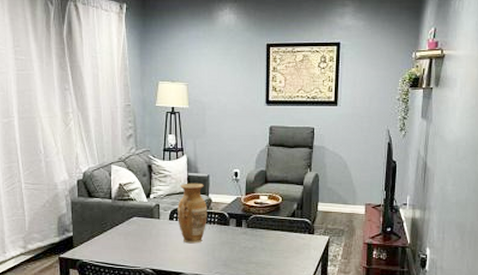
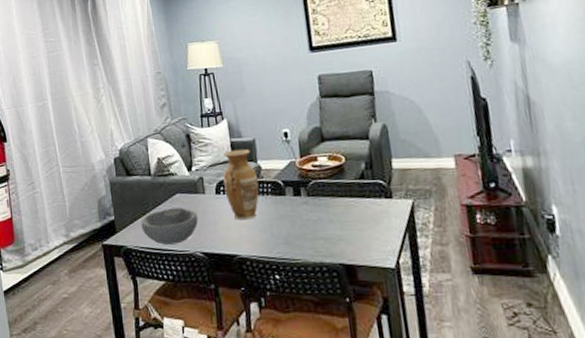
bowl: none [98,229,151,261] -> present [141,207,199,245]

